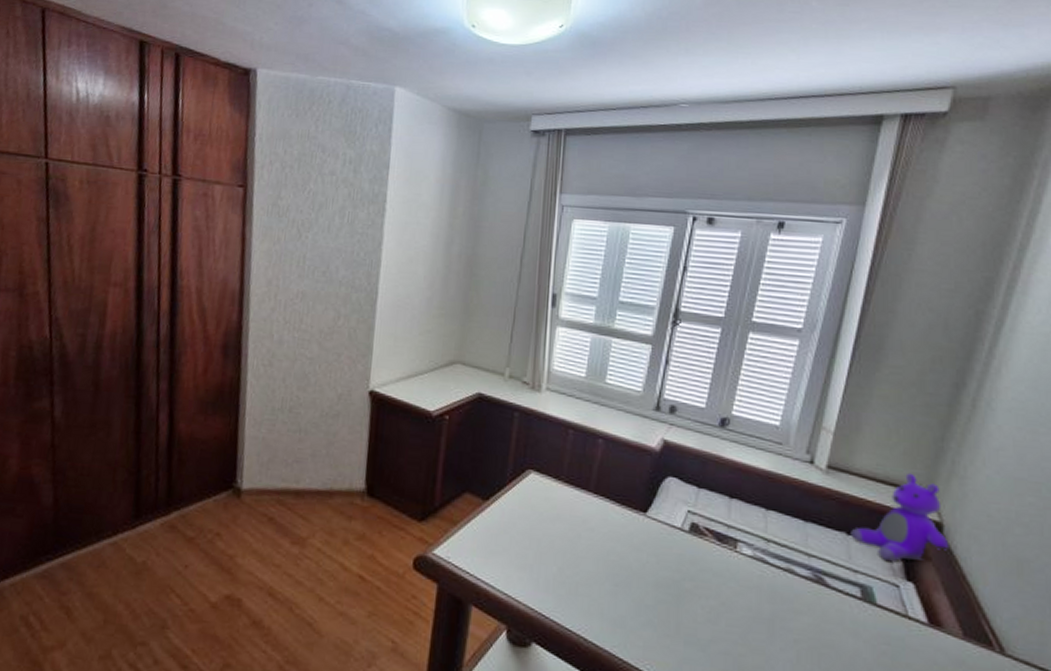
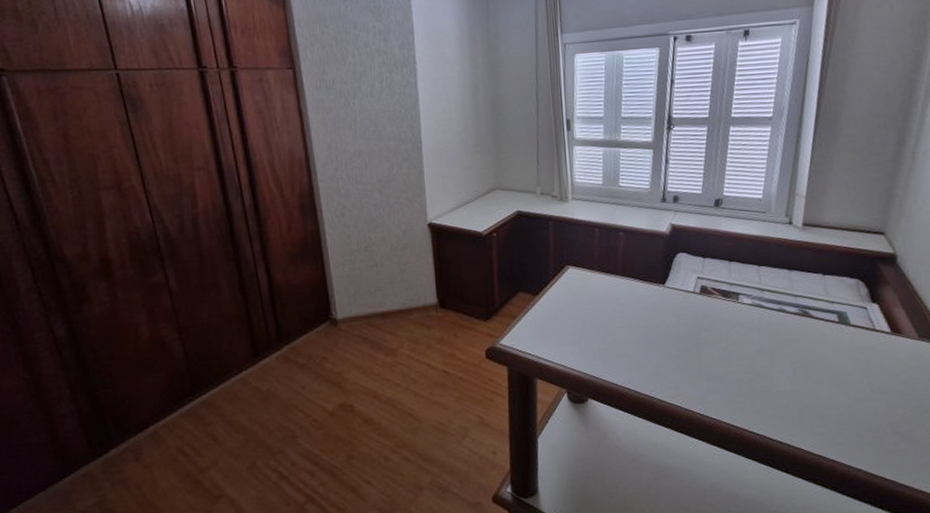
stuffed bear: present [851,473,949,561] -> none [826,219,903,290]

